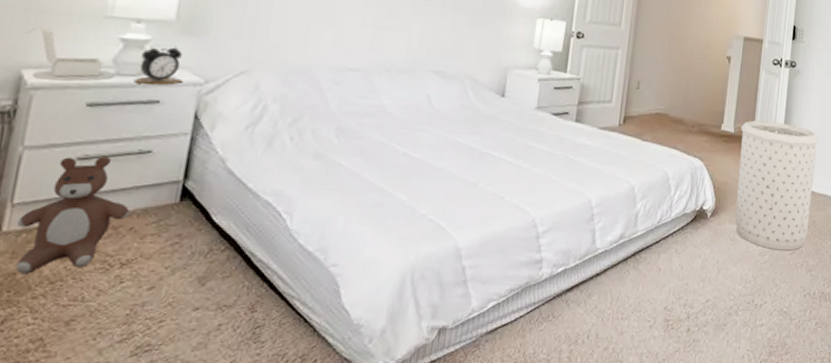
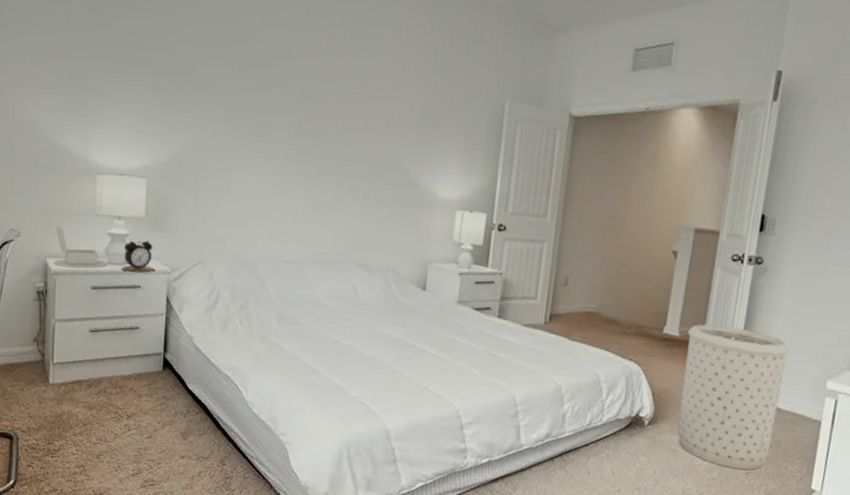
teddy bear: present [16,155,131,273] -> none [57,329,130,416]

